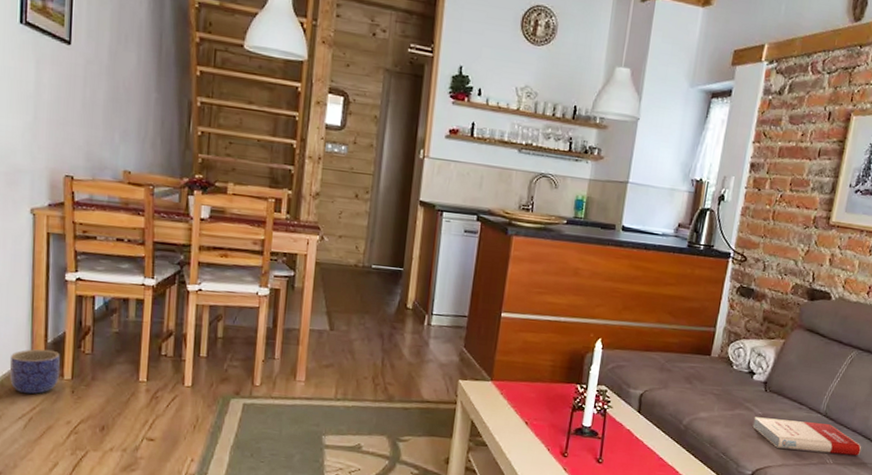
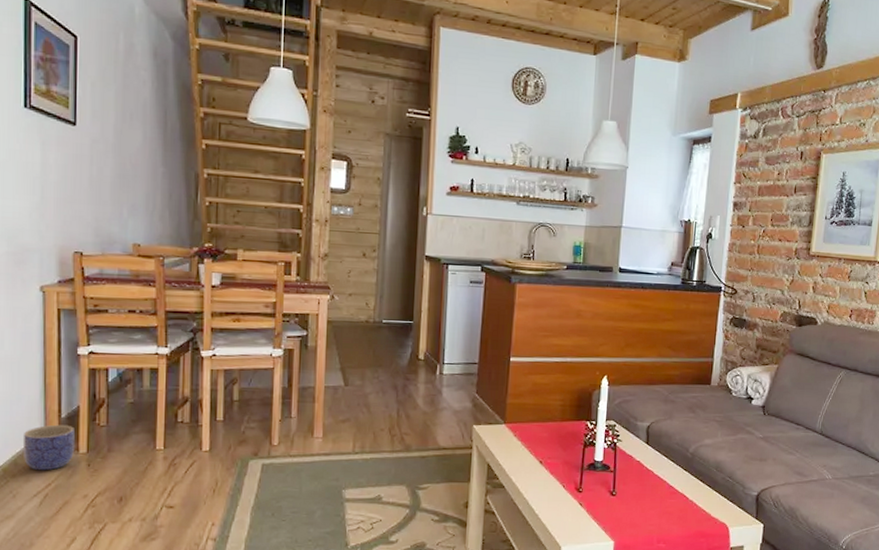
book: present [752,417,862,456] -> none [755,440,857,470]

